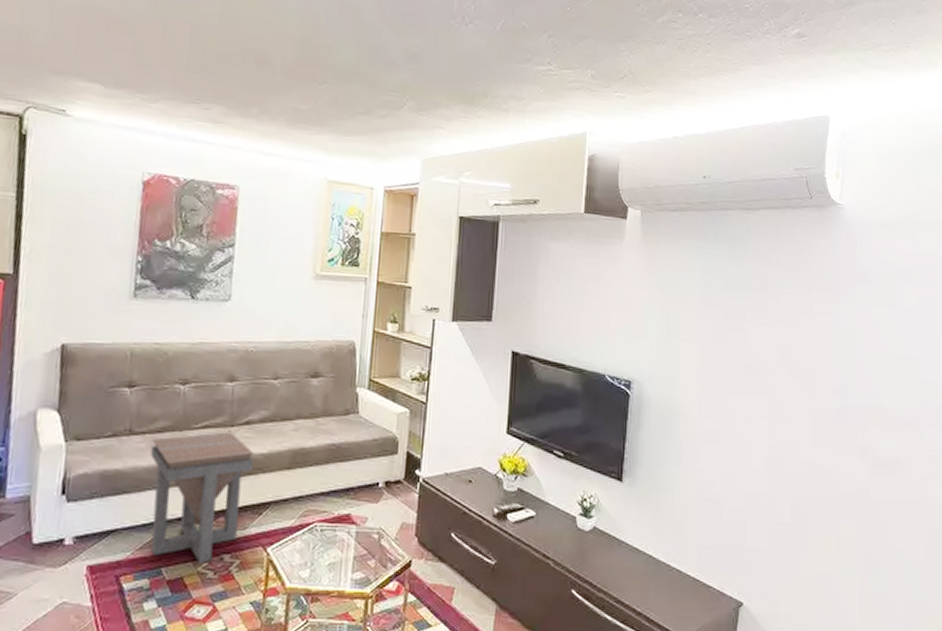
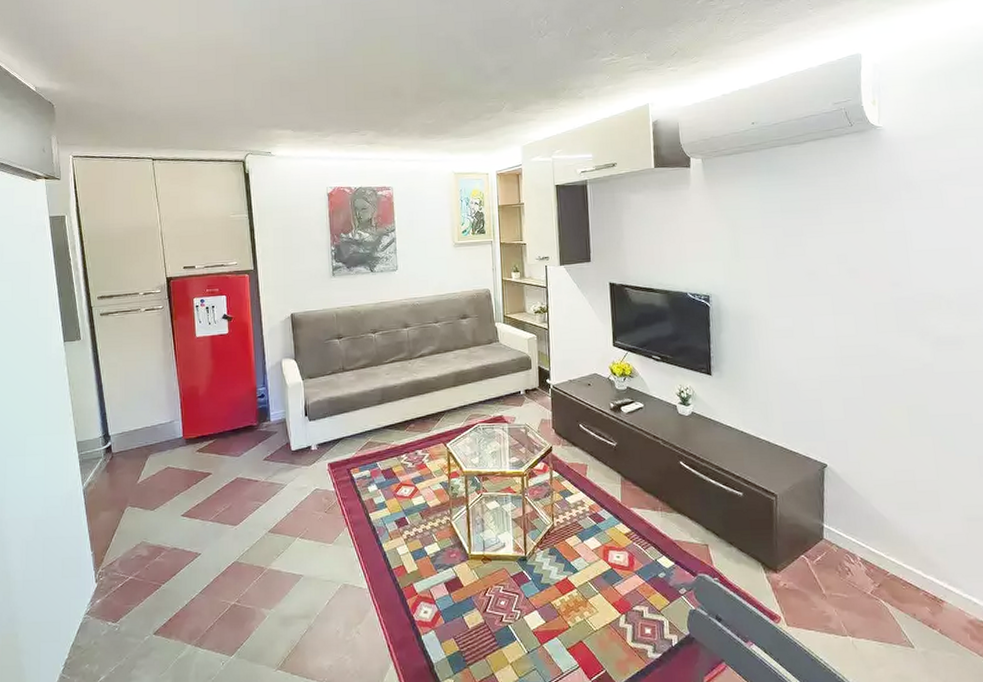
side table: present [150,432,255,563] -> none [358,363,429,457]

